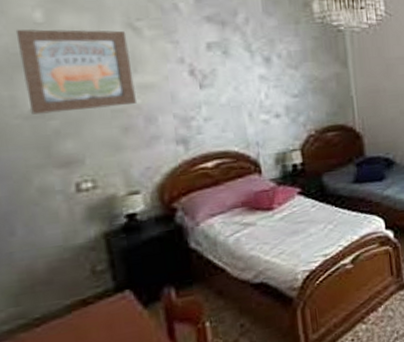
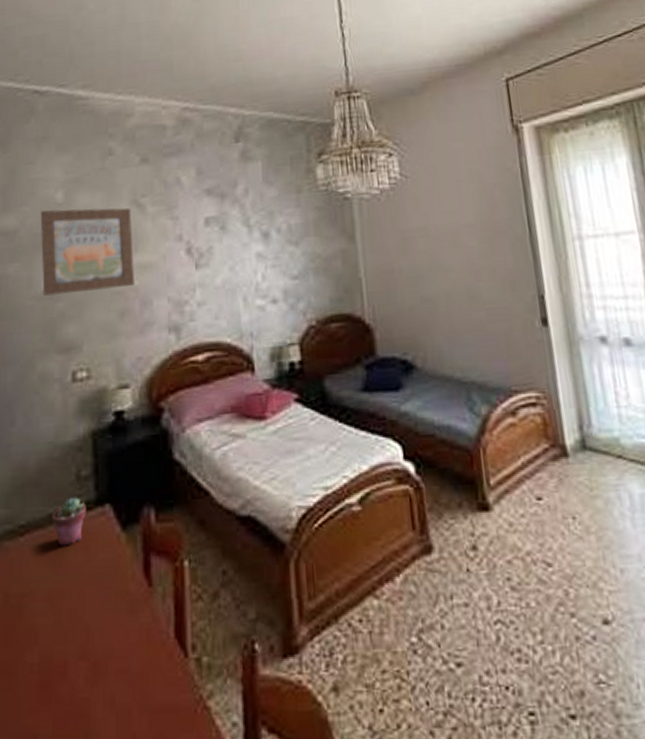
potted succulent: none [69,288,106,329] -> present [52,497,86,547]

